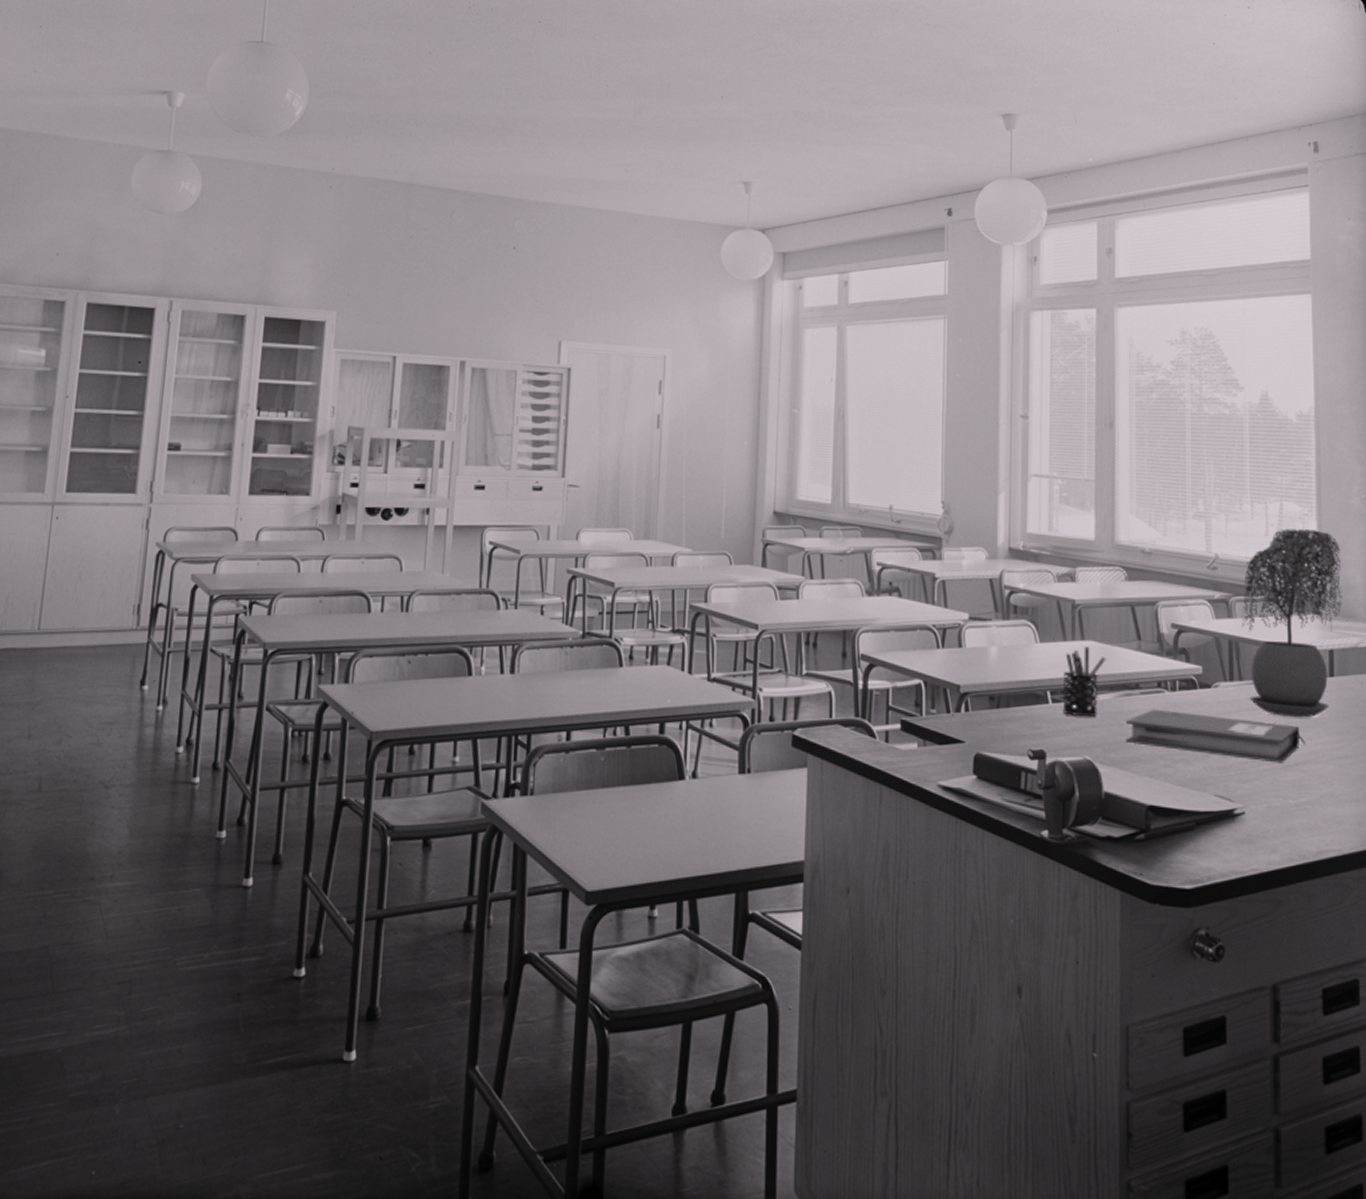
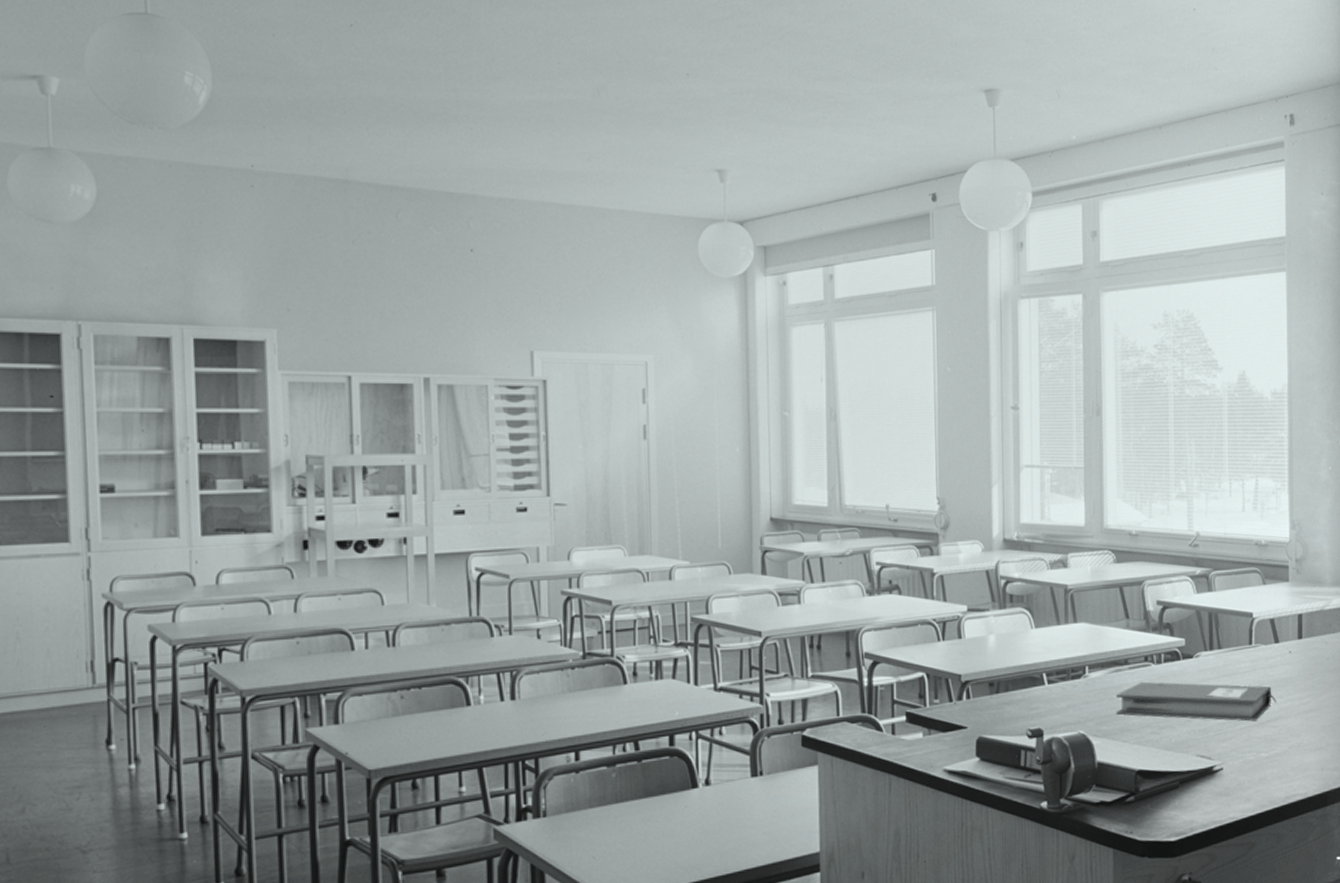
pen holder: present [1062,647,1106,716] -> none [1058,628,1097,694]
potted plant: present [1242,529,1342,718] -> none [1220,503,1311,679]

